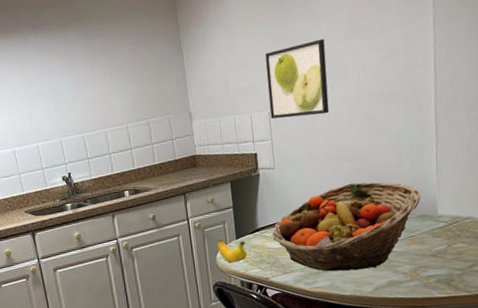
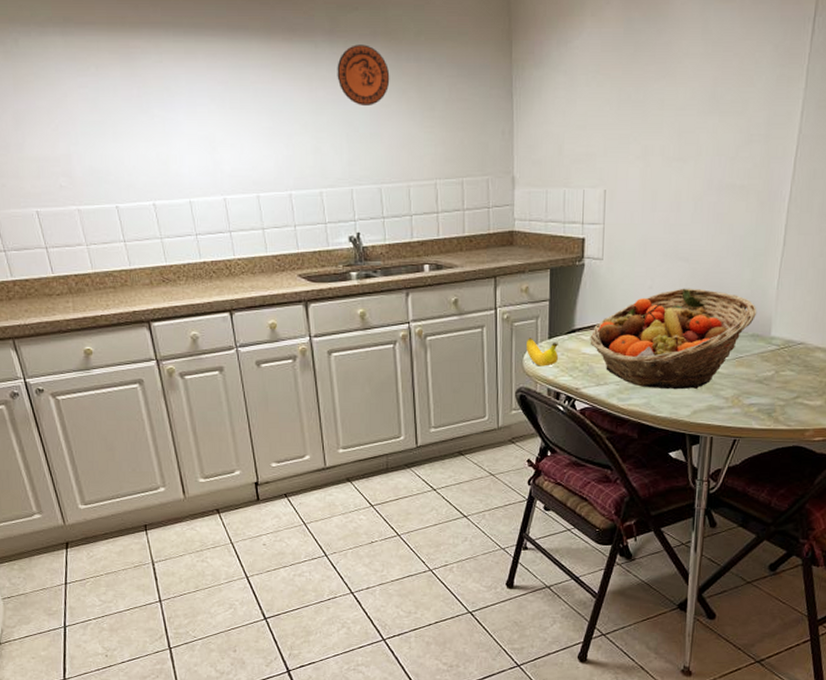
decorative plate: none [41,31,83,77] -> present [337,44,390,107]
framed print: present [265,38,330,119] -> none [606,108,679,201]

